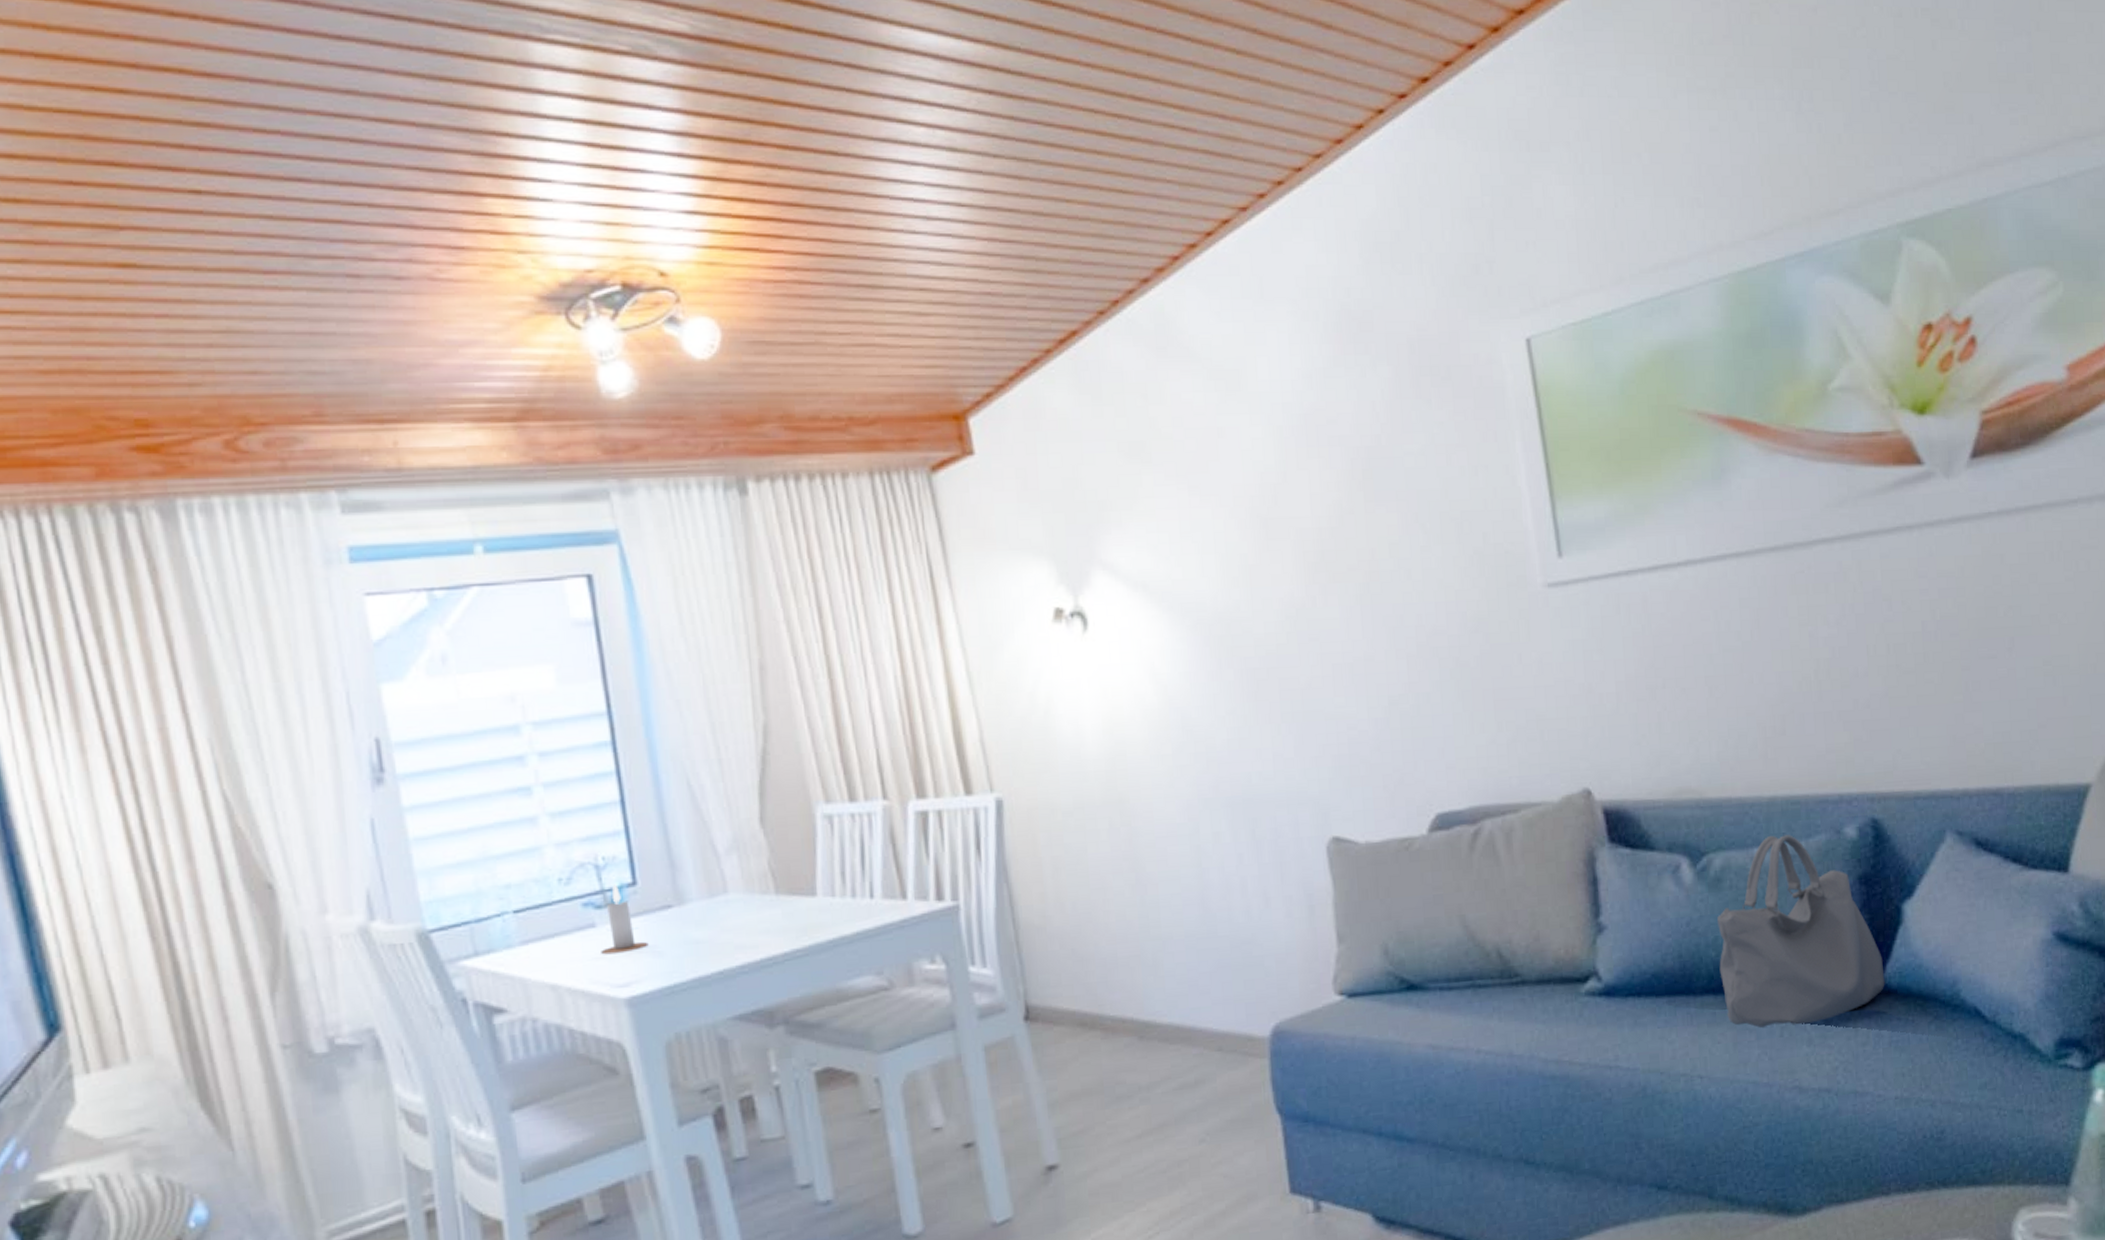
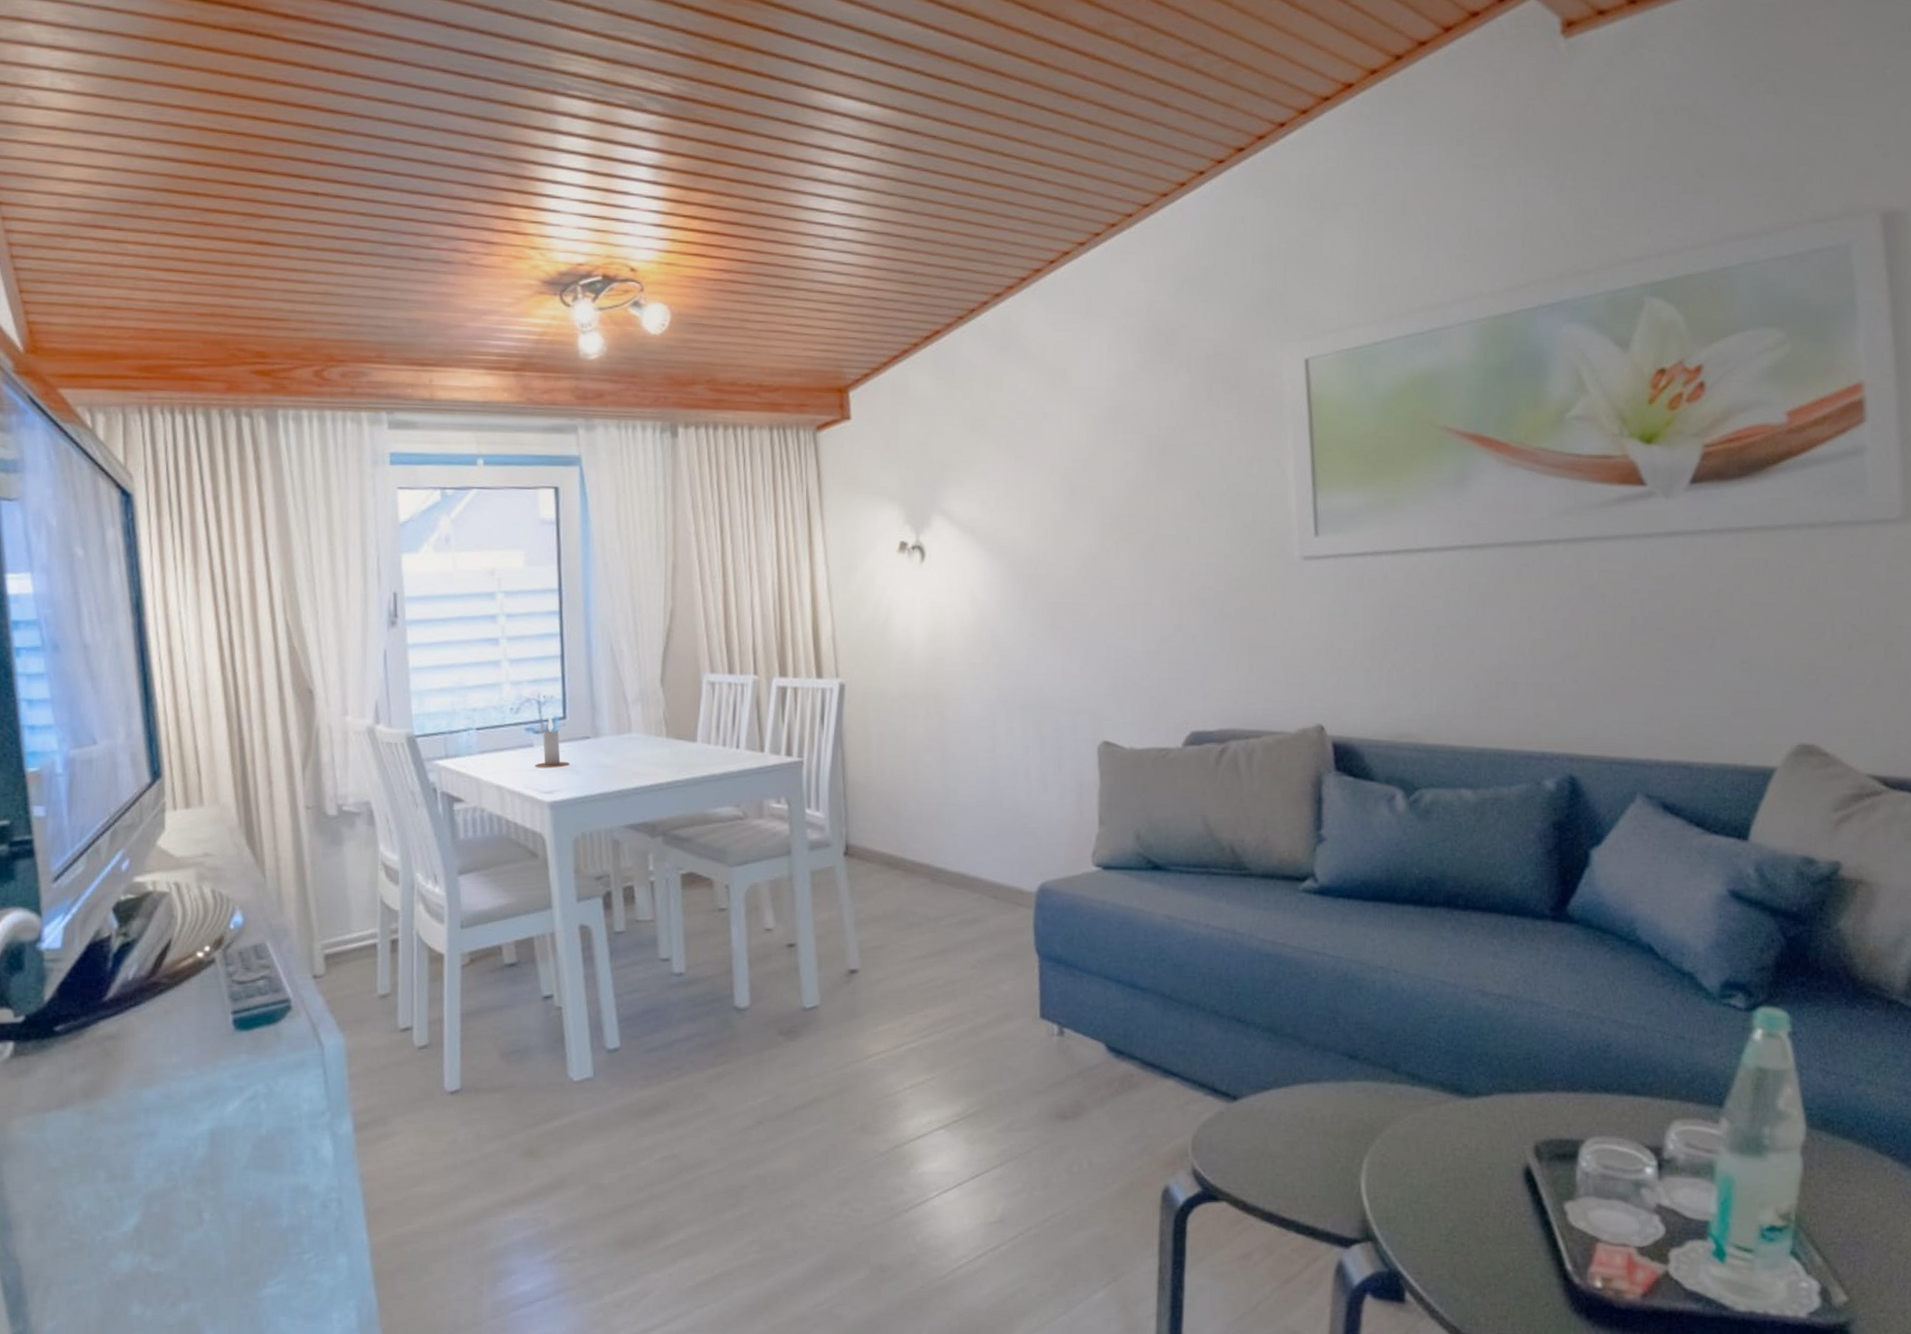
handbag: present [1717,835,1885,1029] -> none [1421,779,1569,940]

